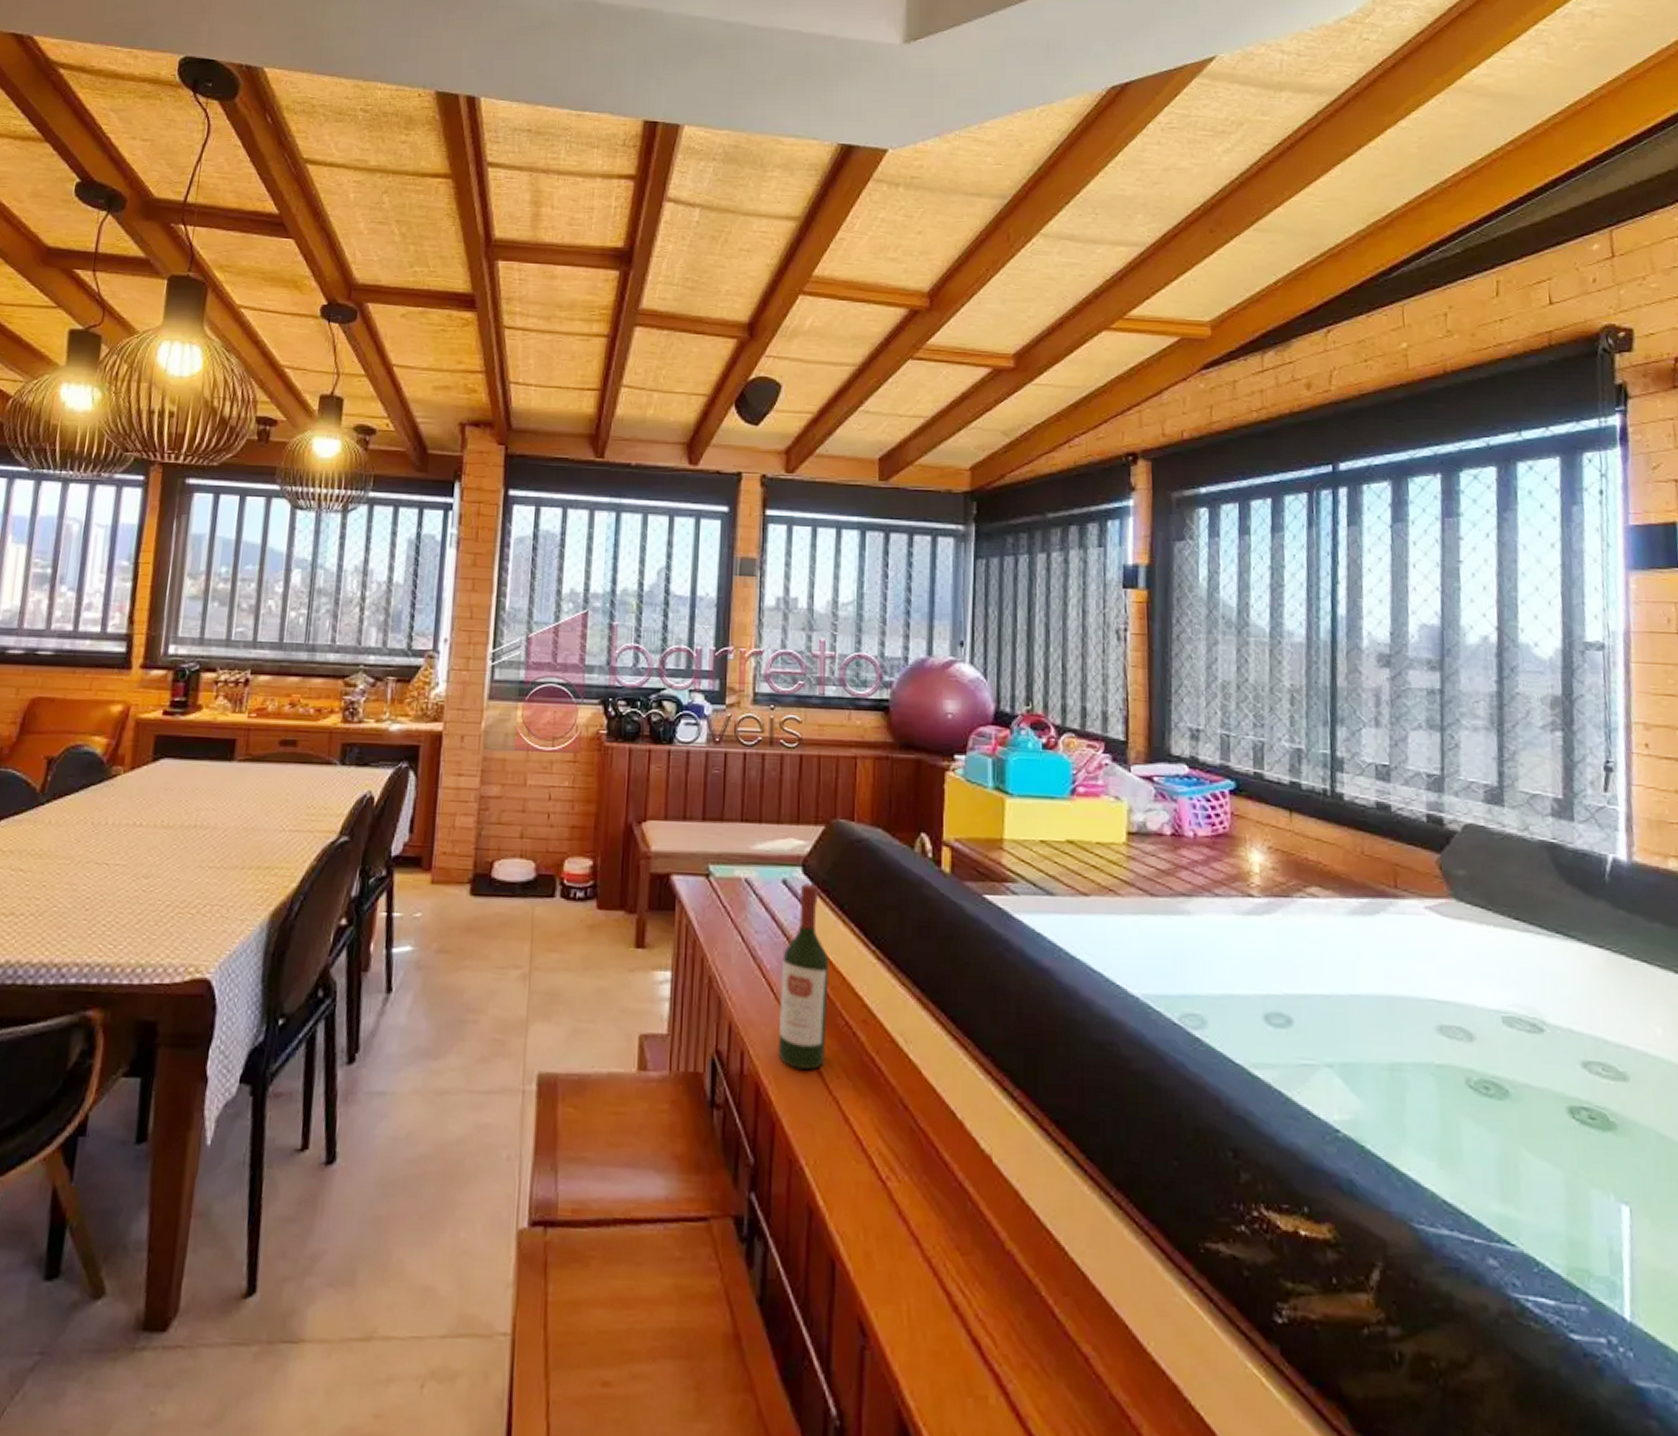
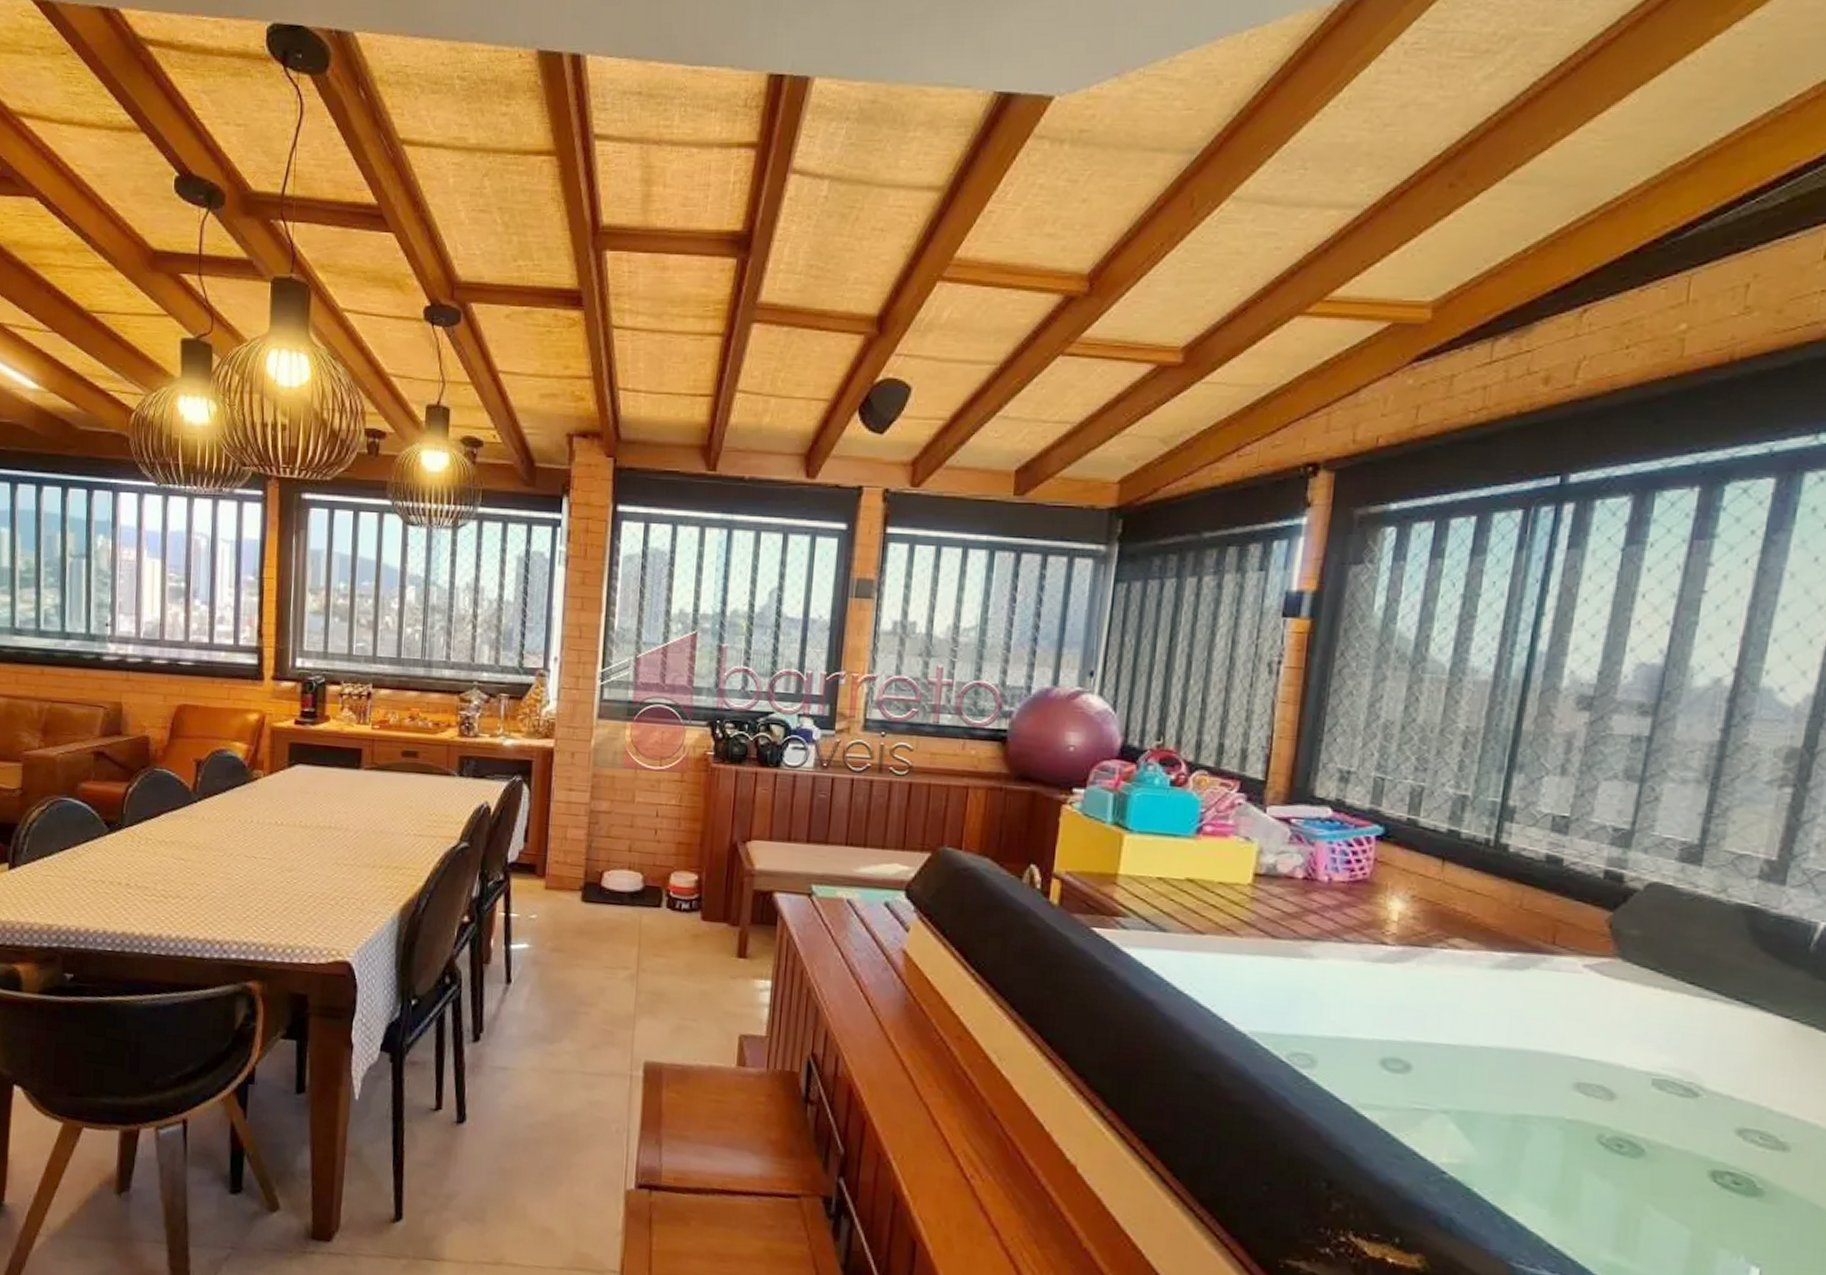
wine bottle: present [777,883,829,1069] -> none [871,907,928,1077]

